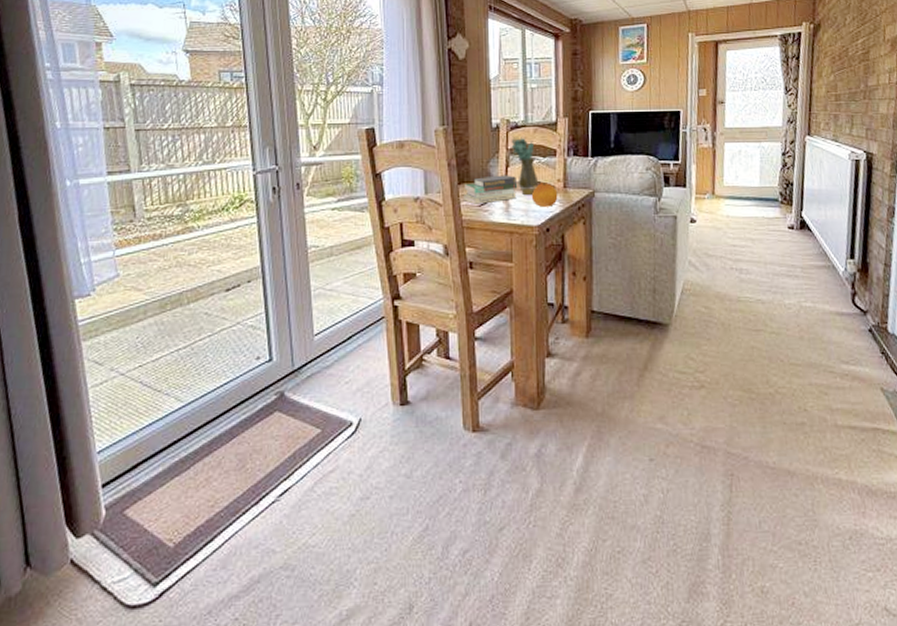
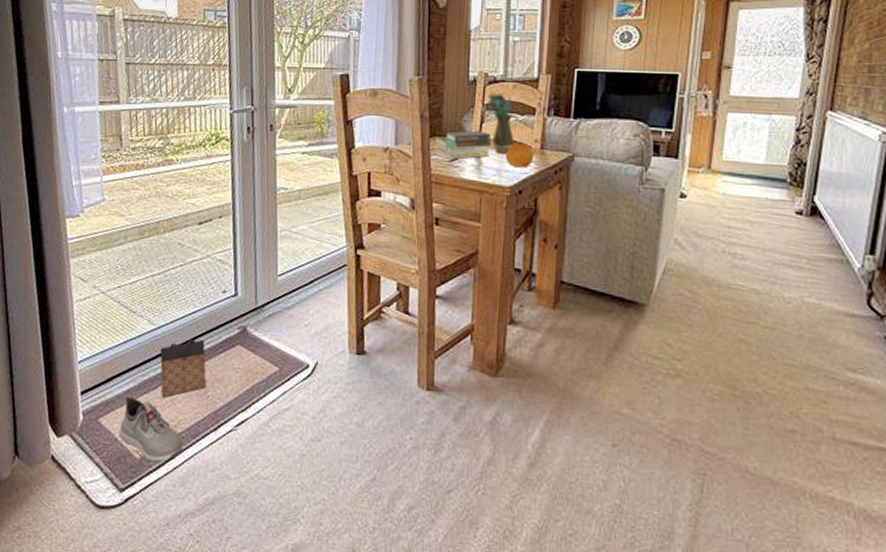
athletic shoe: none [148,479,223,548] -> present [118,394,184,462]
bag: none [190,410,244,478] -> present [160,339,206,398]

